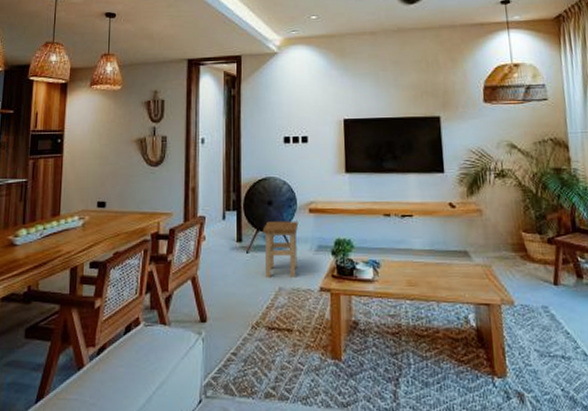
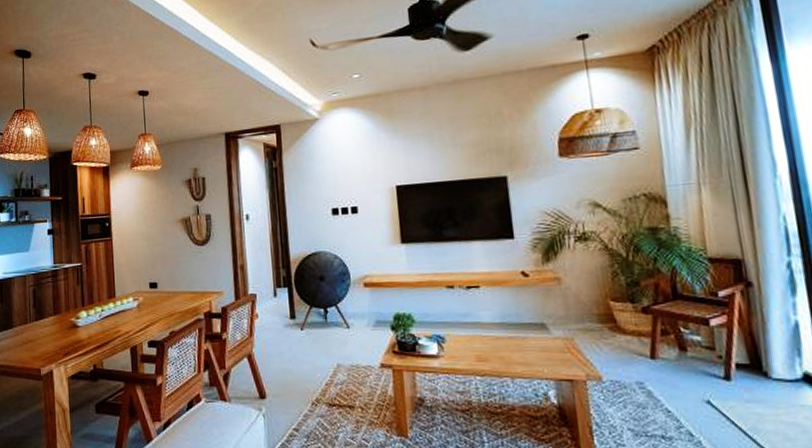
stool: present [262,221,299,278] -> none [316,296,355,355]

